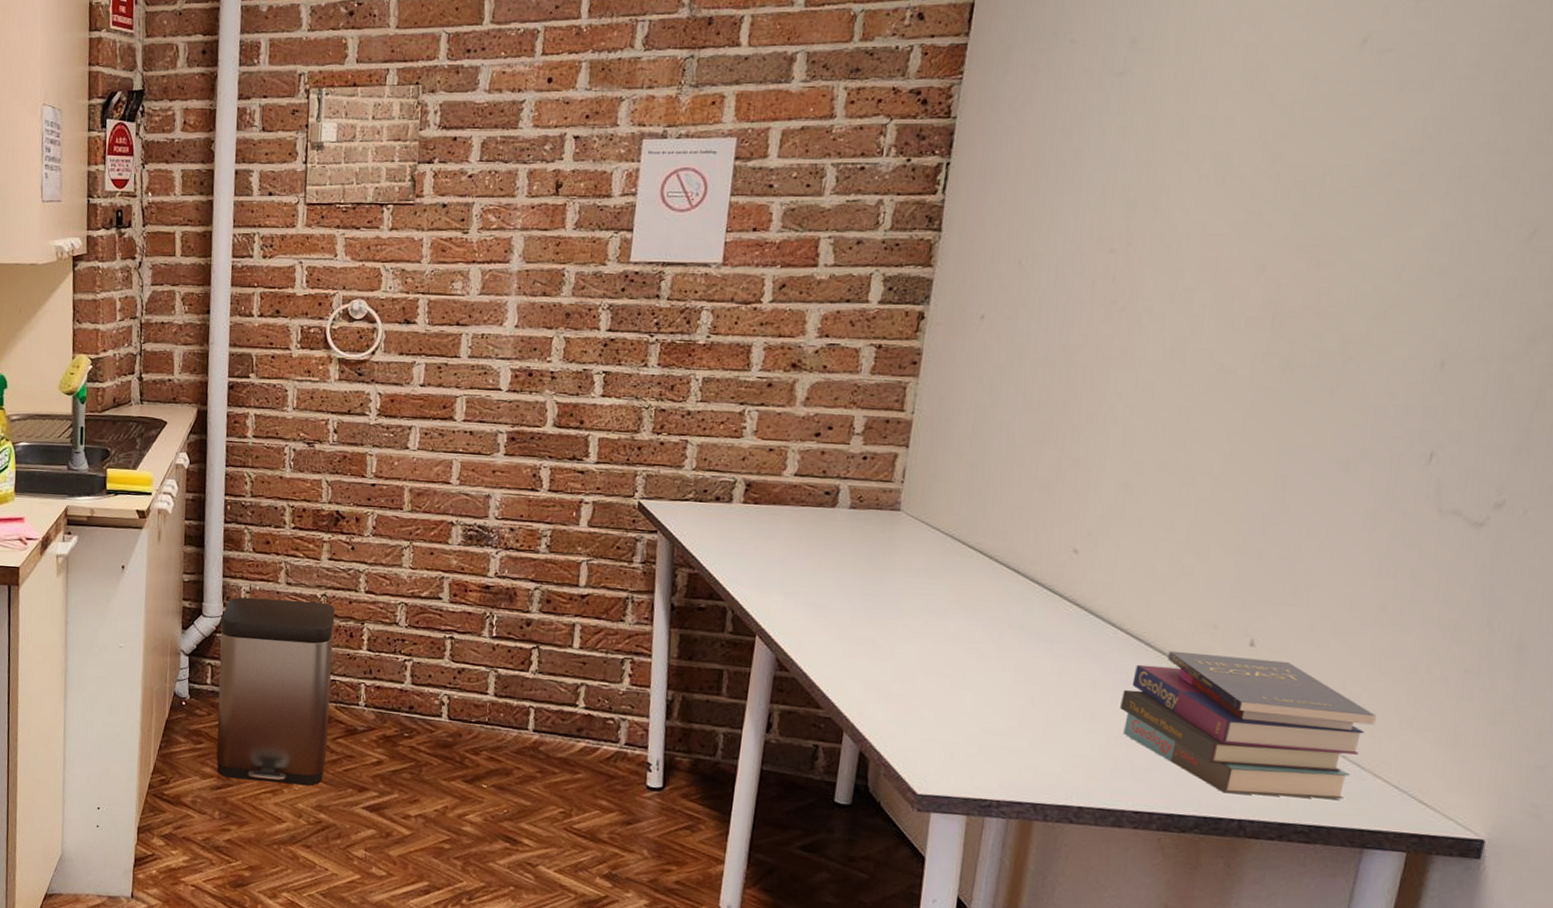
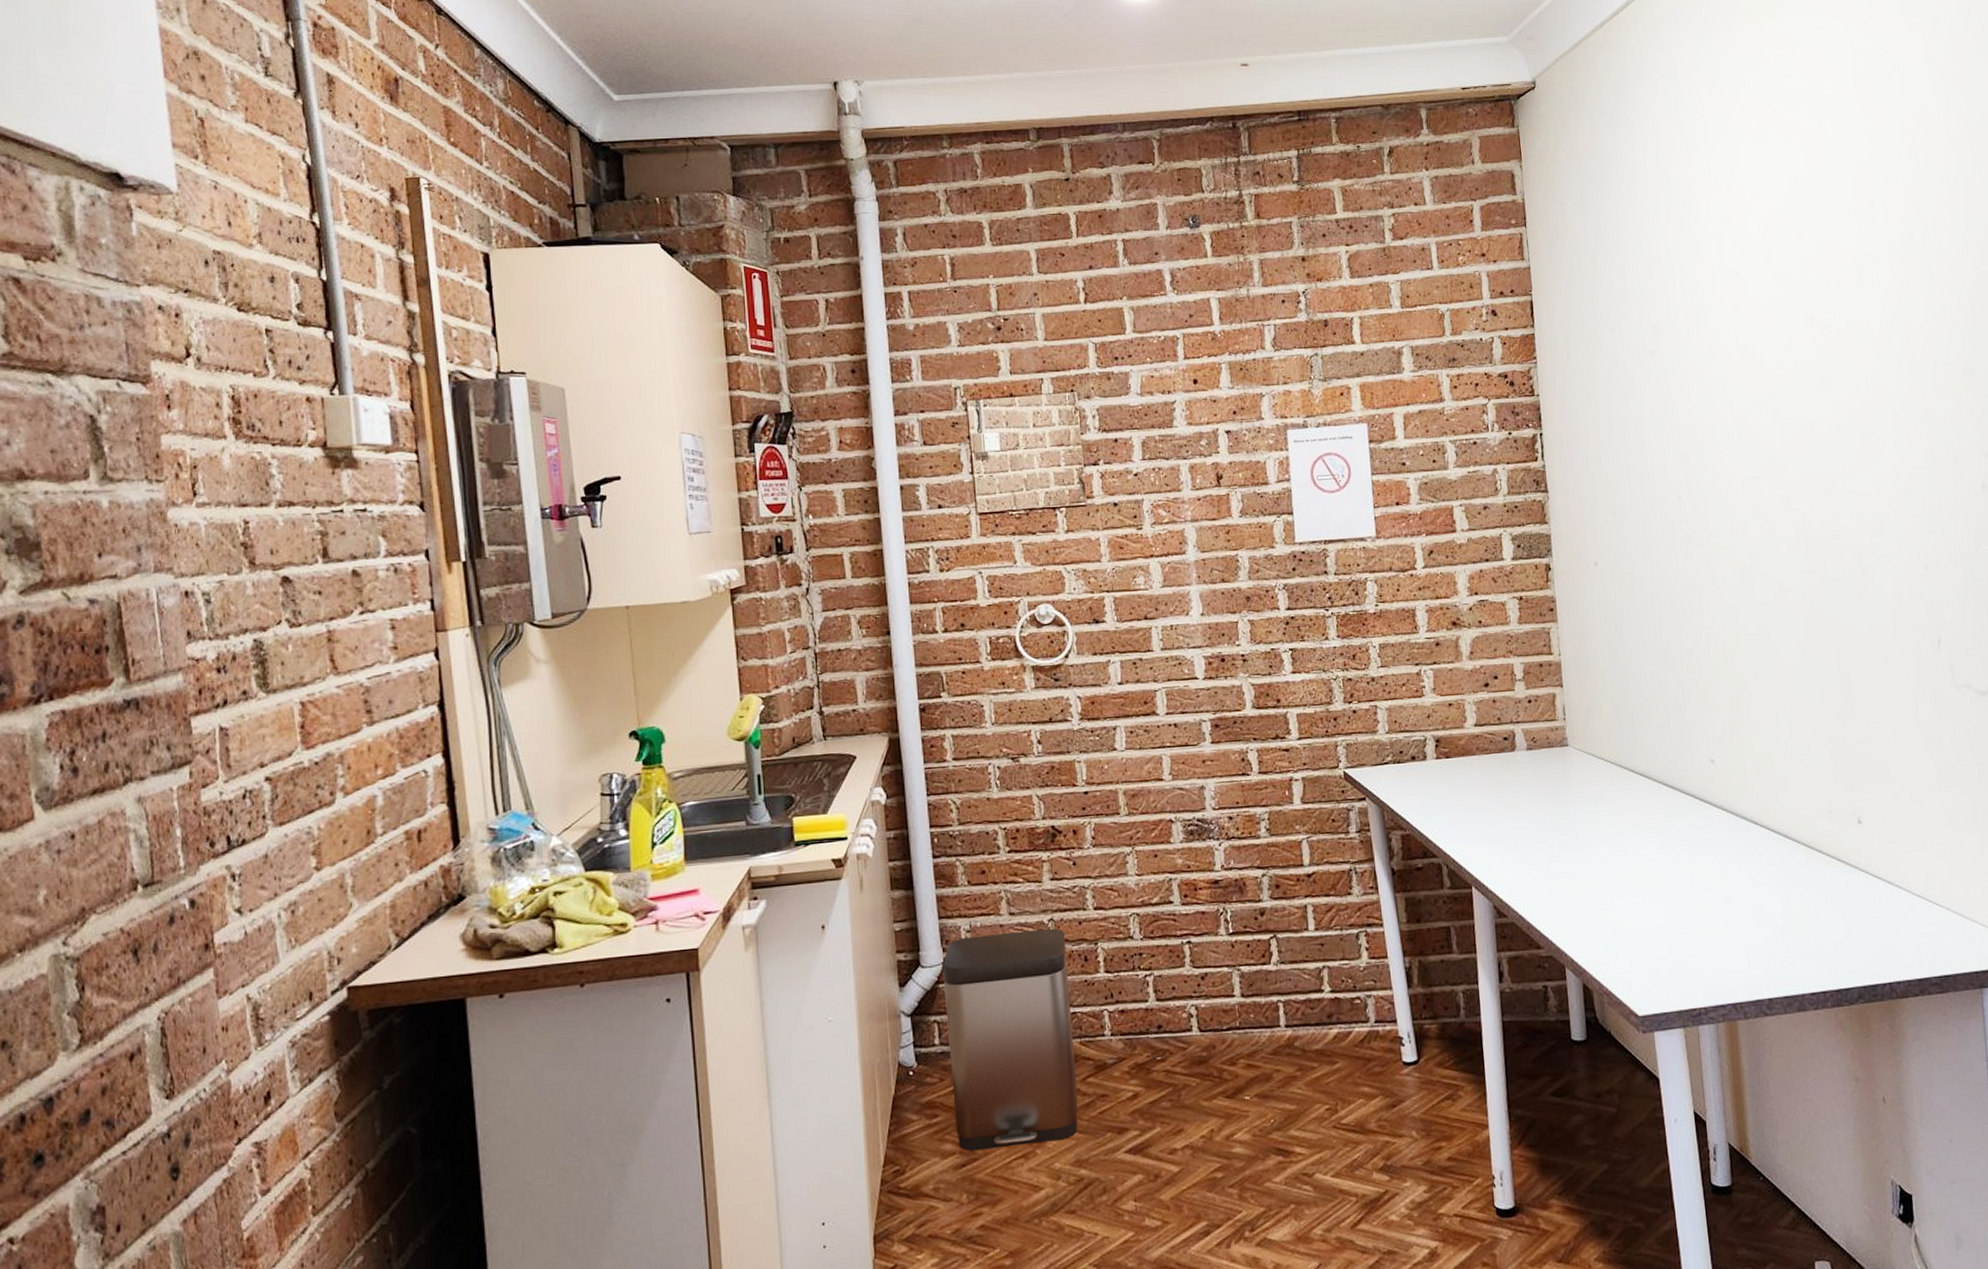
books: present [1120,650,1376,800] -> none [1777,832,1961,961]

